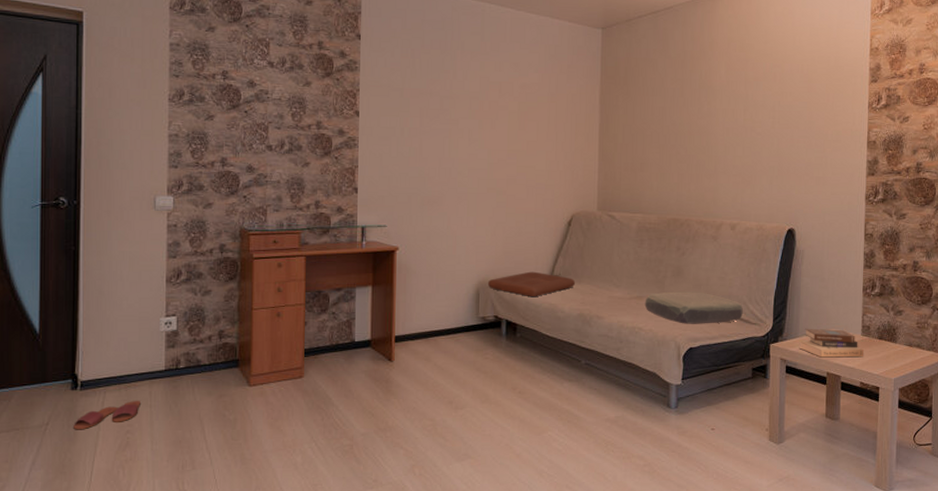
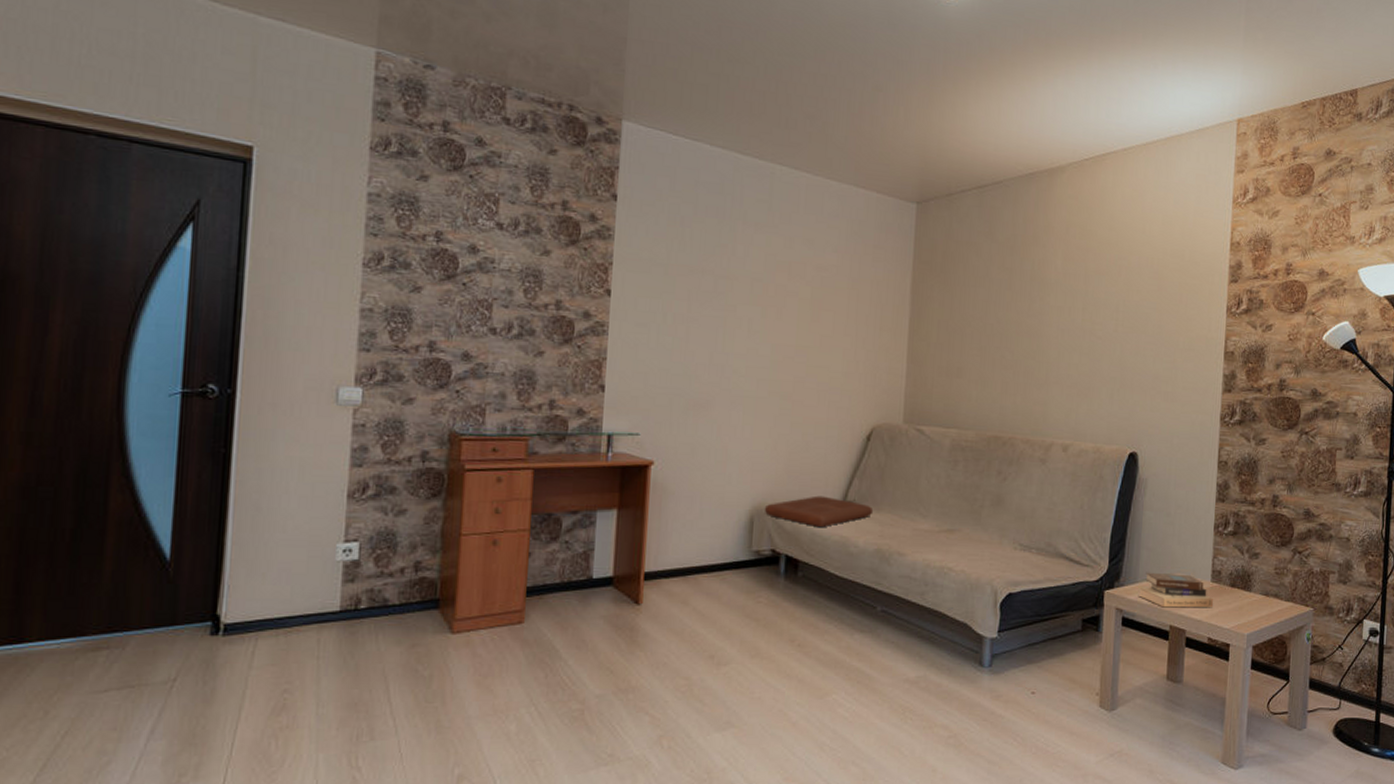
slippers: present [74,400,140,430] -> none [211,649,305,688]
cushion: present [644,291,743,324] -> none [956,524,1074,565]

